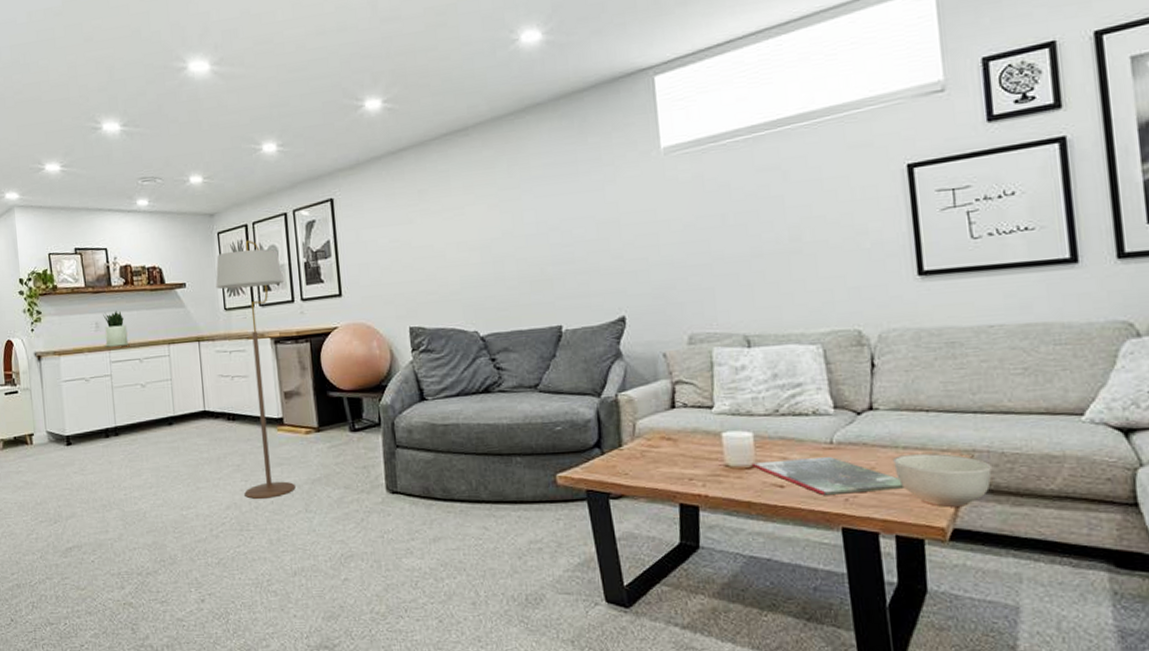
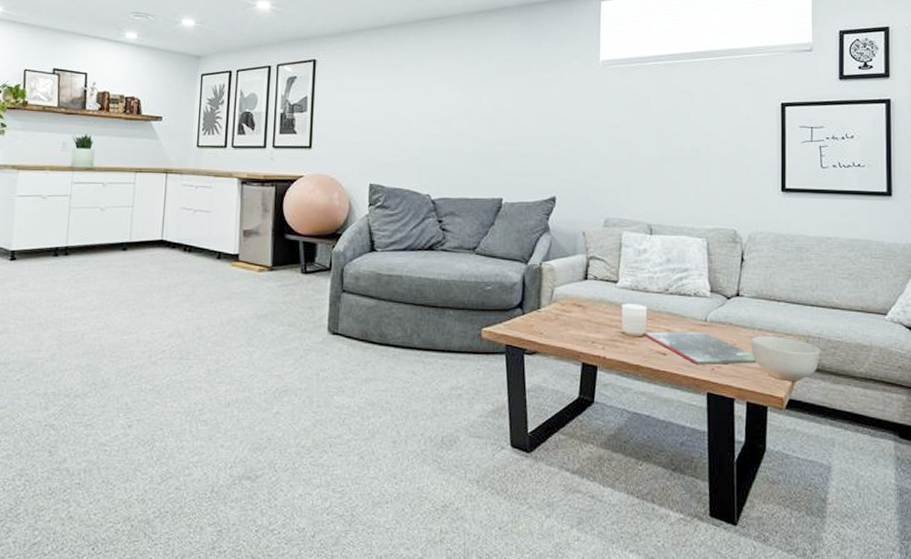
floor lamp: present [215,240,296,499] -> none [189,85,259,330]

